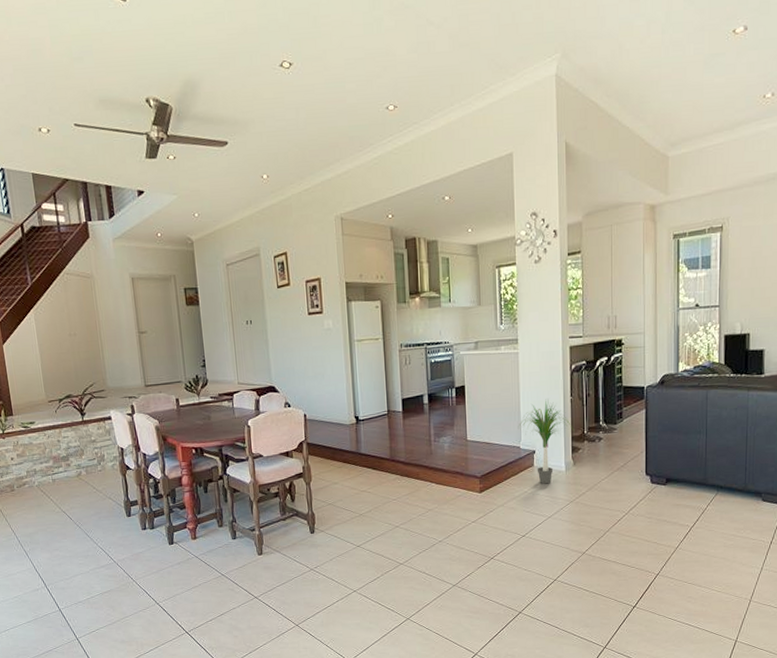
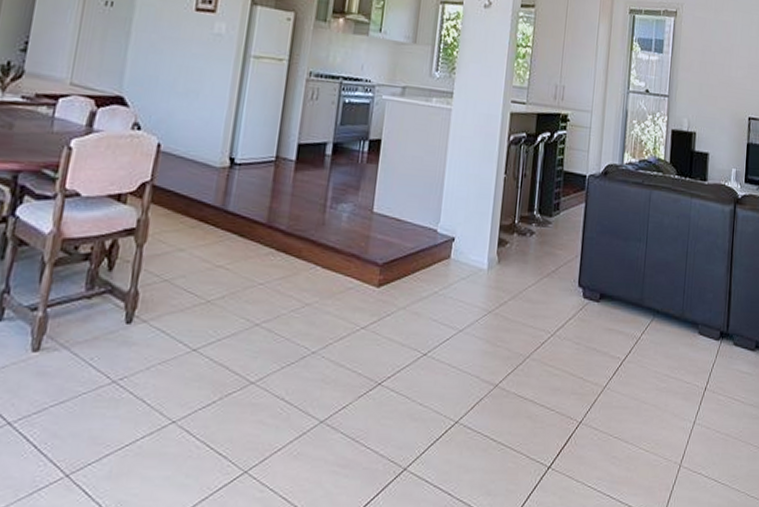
potted plant: present [518,399,574,484] -> none [438,172,503,285]

